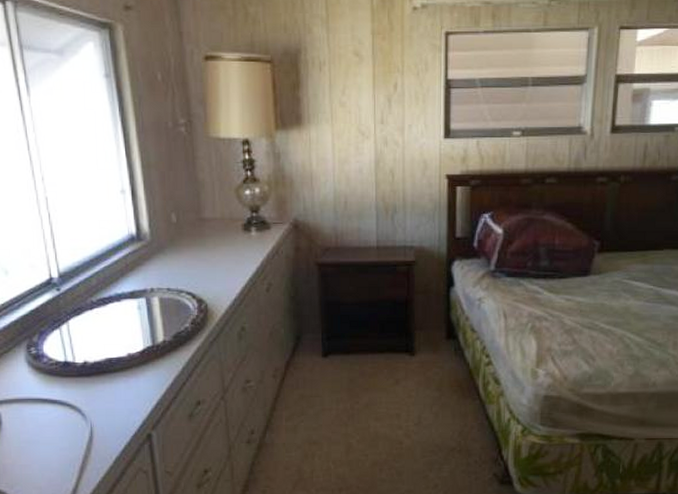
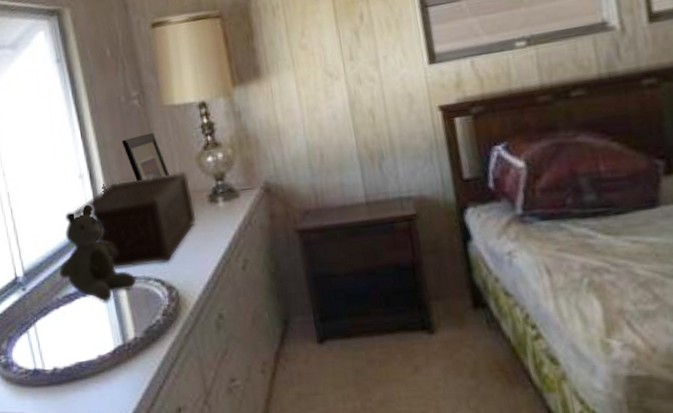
teddy bear: none [94,220,170,307] -> present [59,205,137,301]
decorative box: none [110,199,231,280] -> present [71,171,198,269]
picture frame: none [166,160,209,203] -> present [122,132,169,181]

